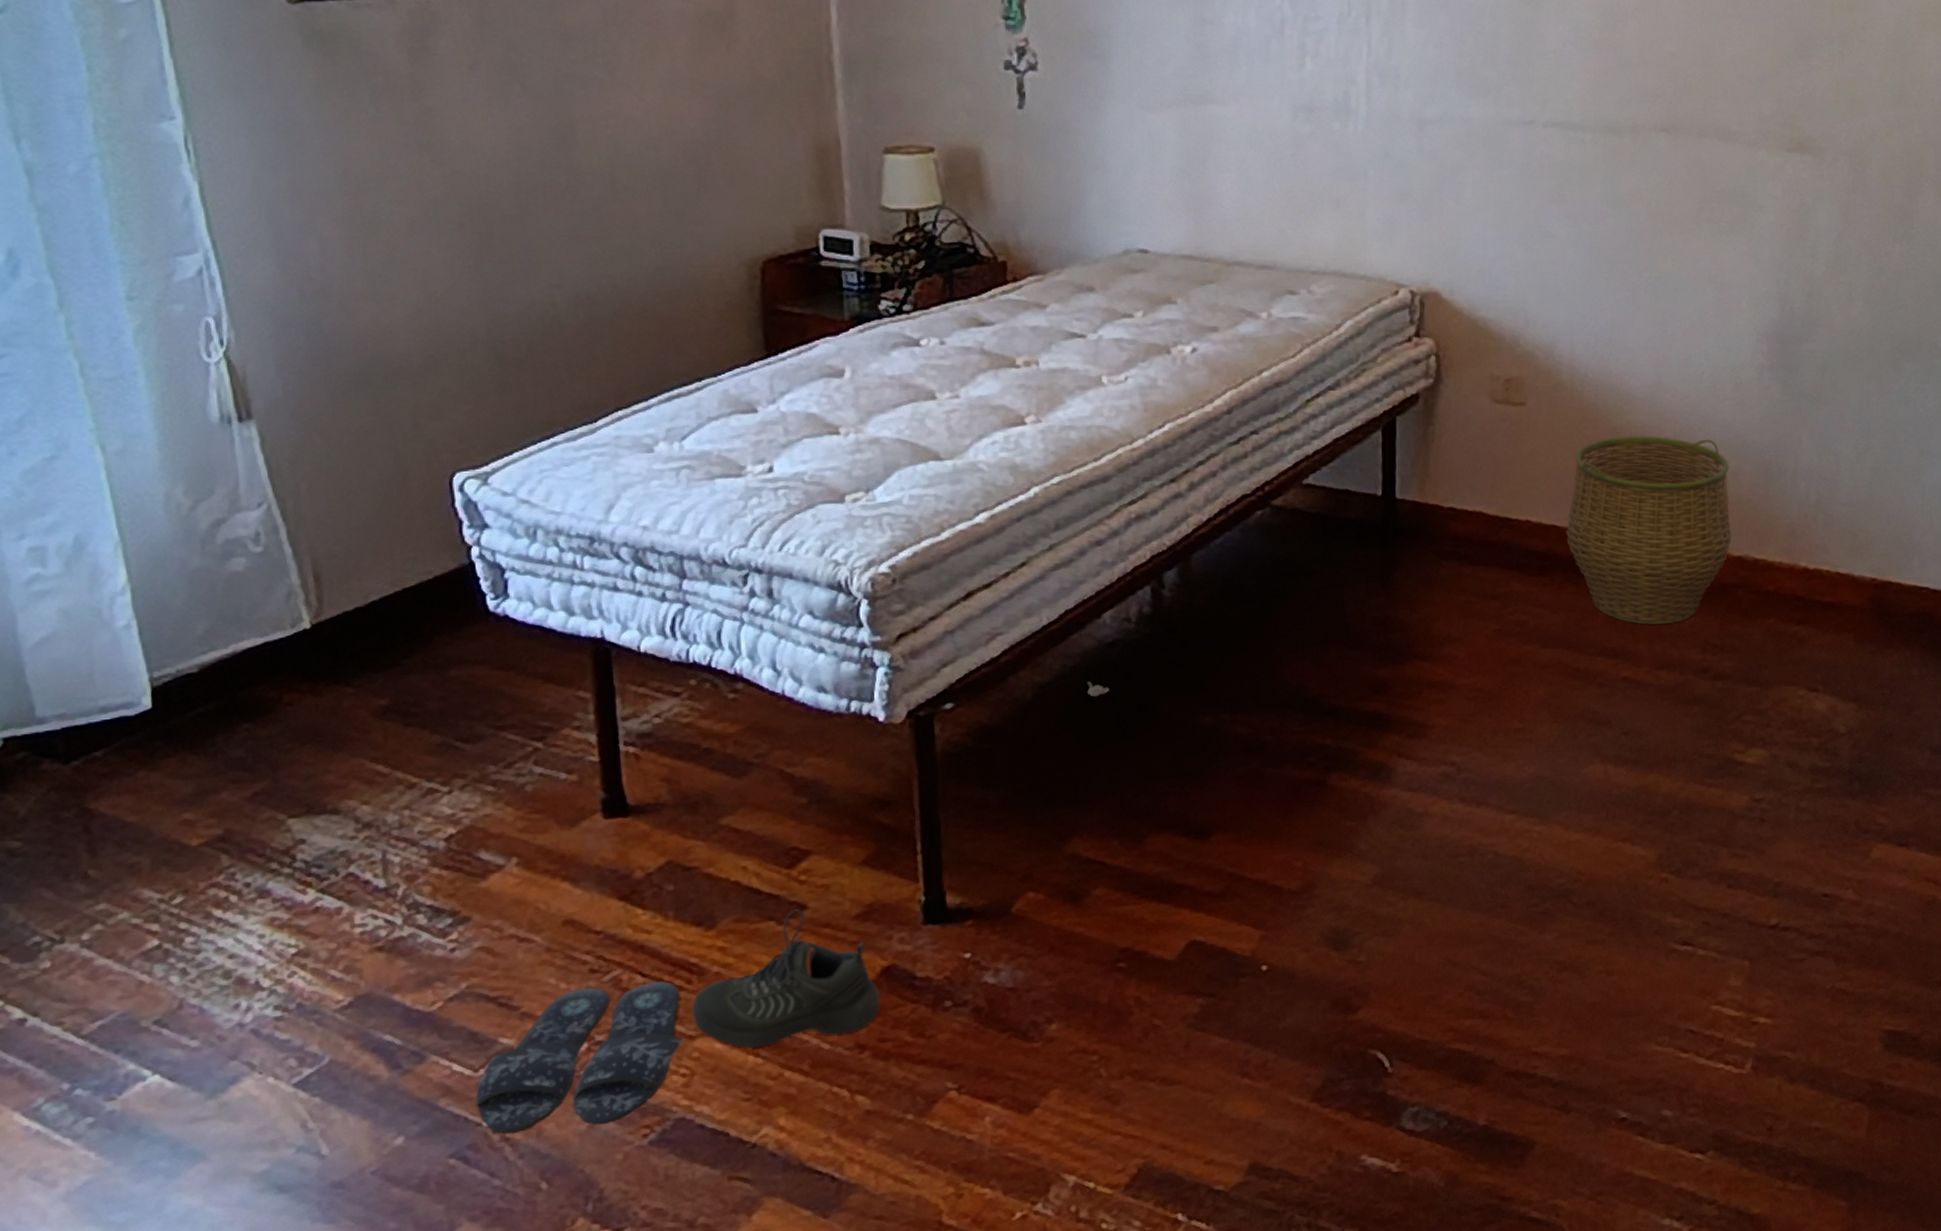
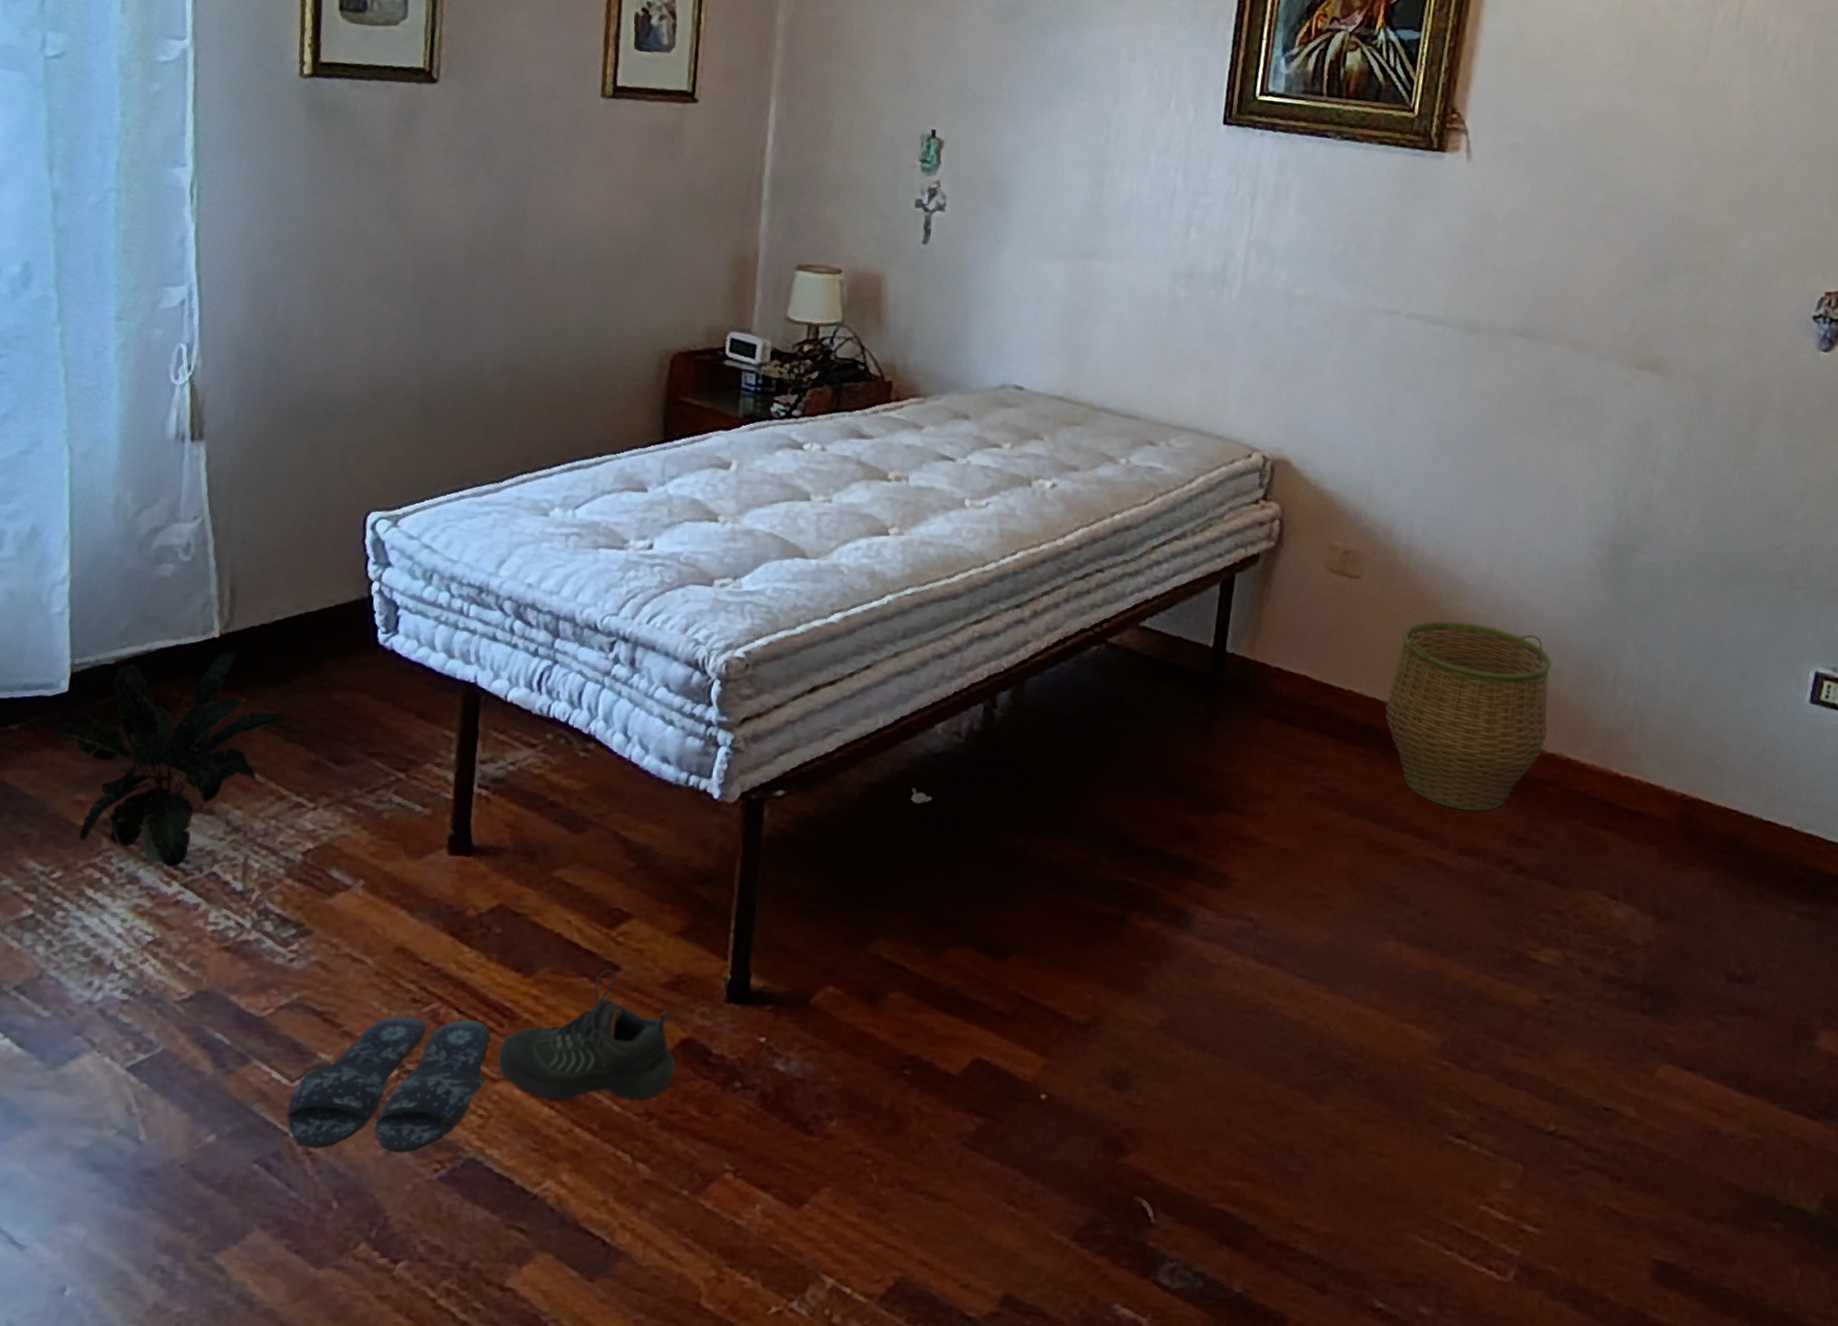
potted plant: none [145,640,399,874] -> present [54,651,284,867]

